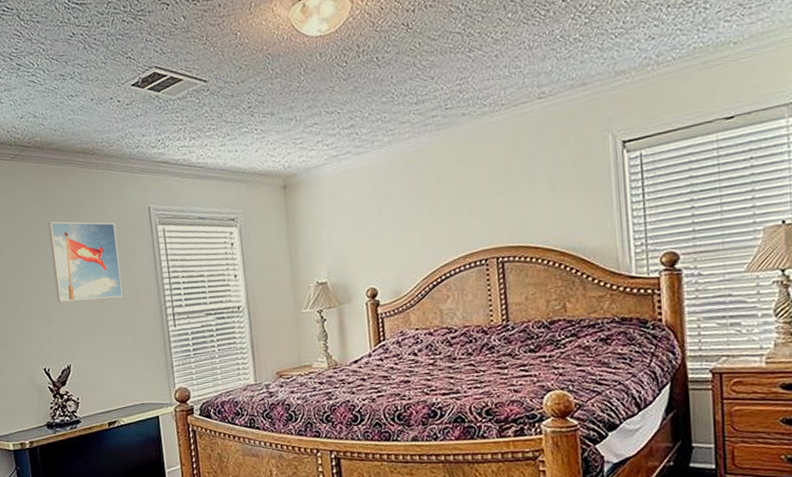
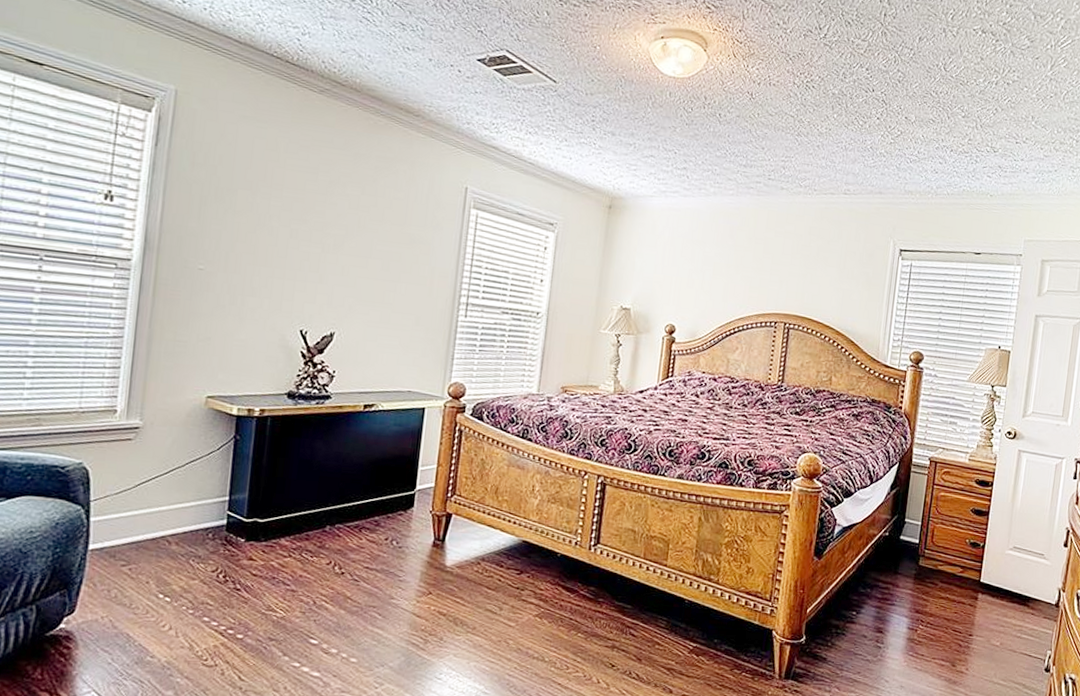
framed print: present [48,221,123,303] -> none [336,172,424,273]

